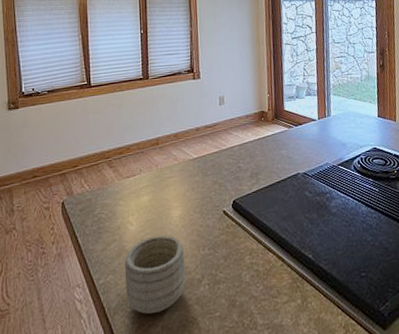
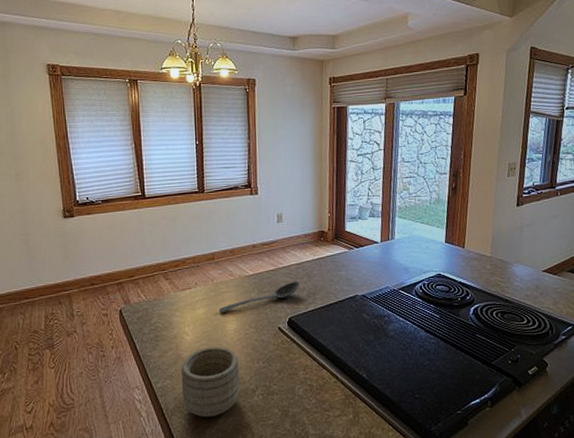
stirrer: none [164,162,243,199] -> present [219,281,300,313]

